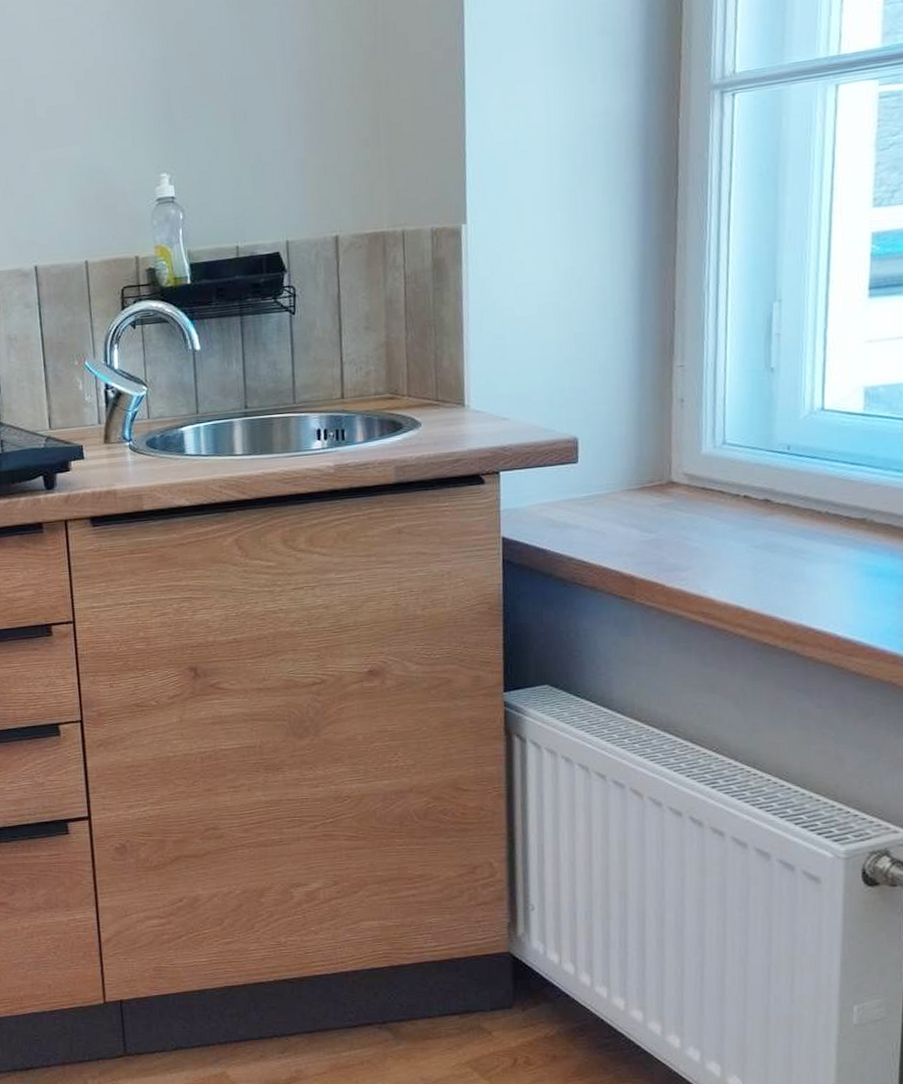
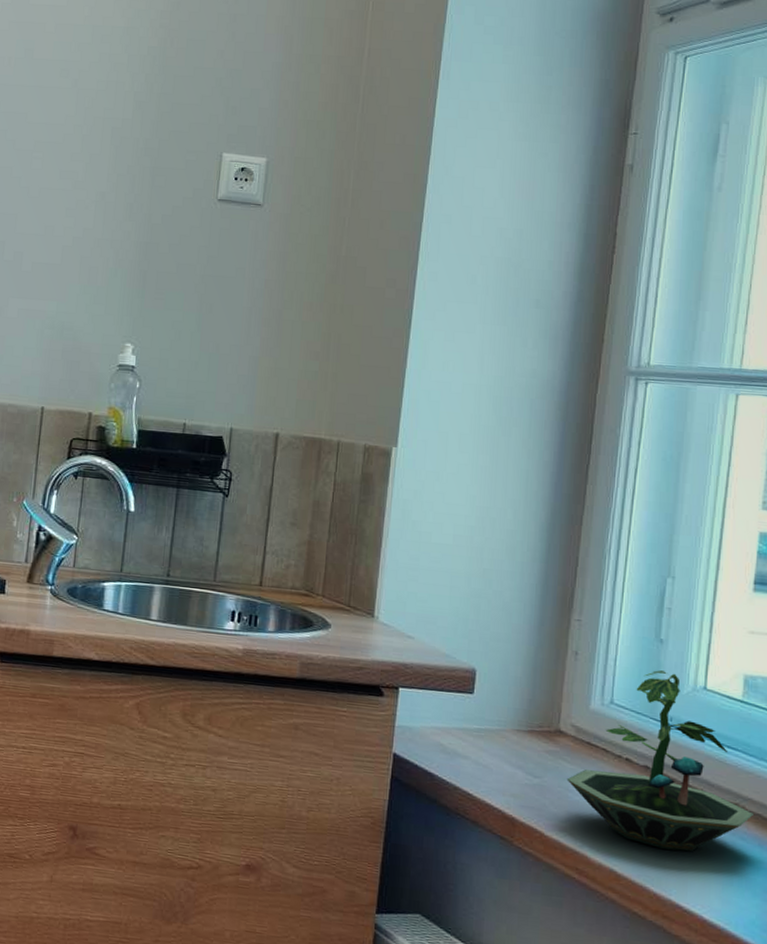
terrarium: none [683,400,883,577] -> present [566,670,753,852]

